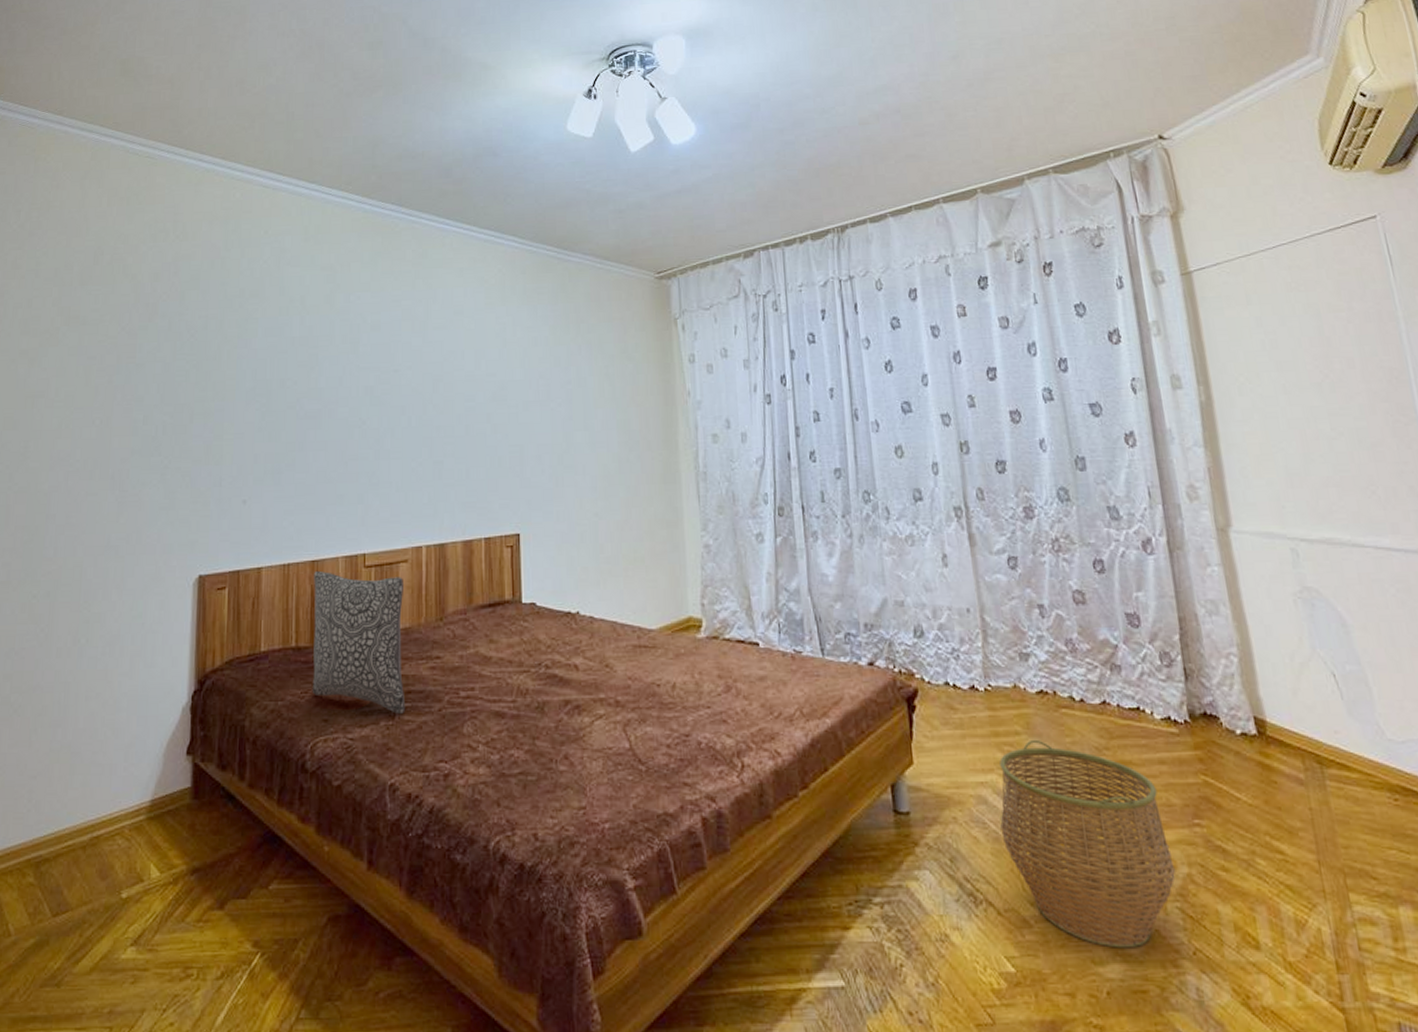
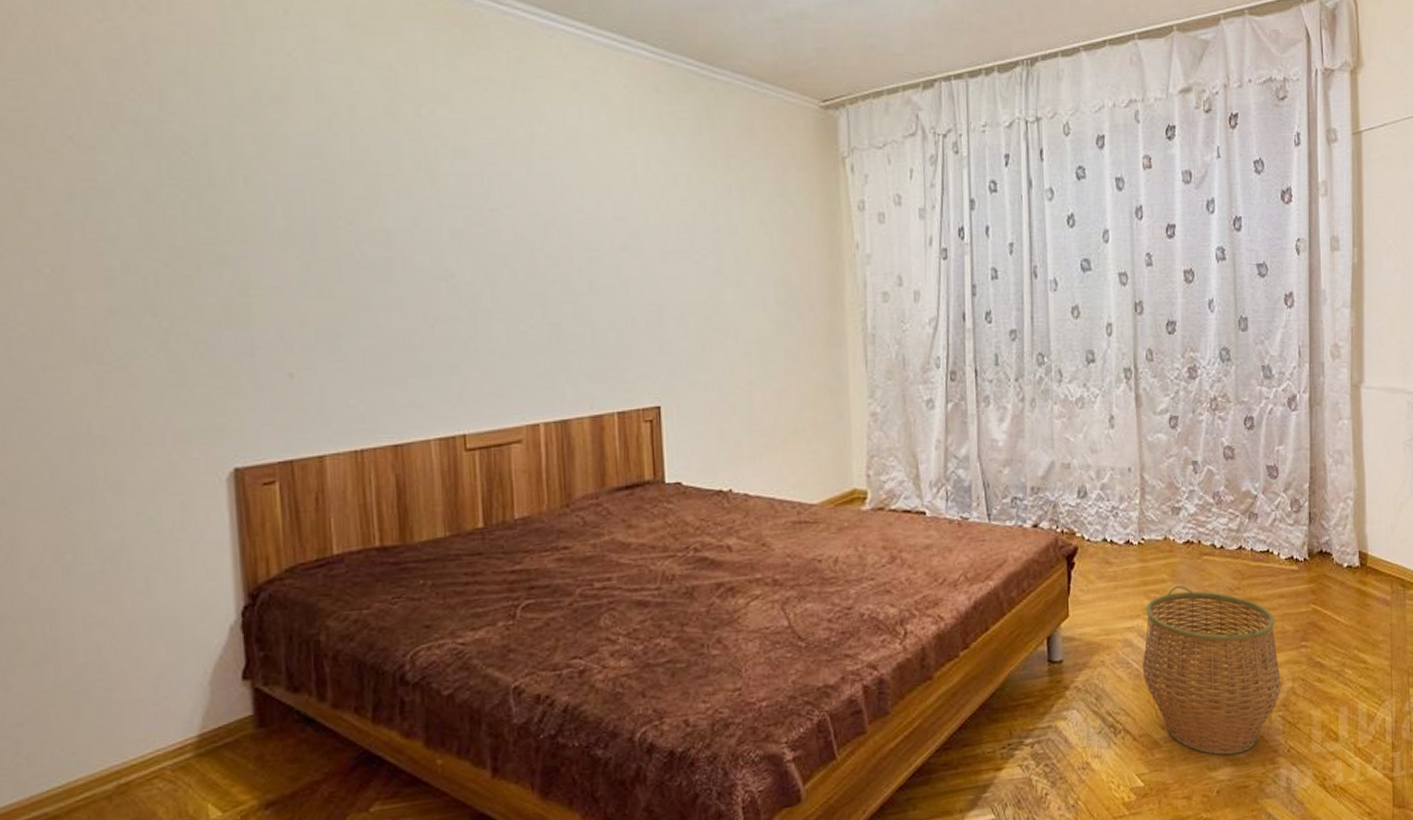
pillow: present [311,570,406,714] -> none [398,456,529,612]

